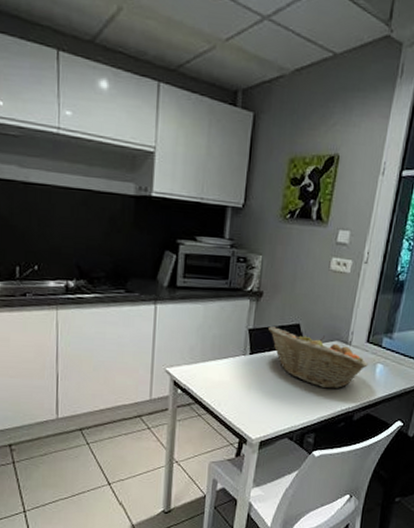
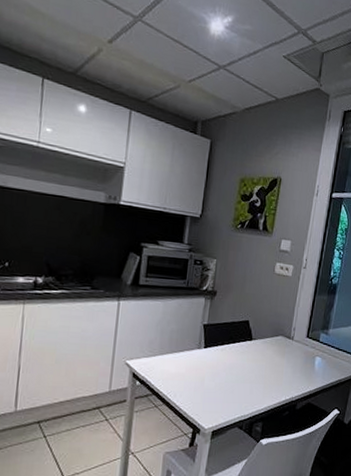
fruit basket: present [268,326,369,389] -> none [221,322,309,380]

